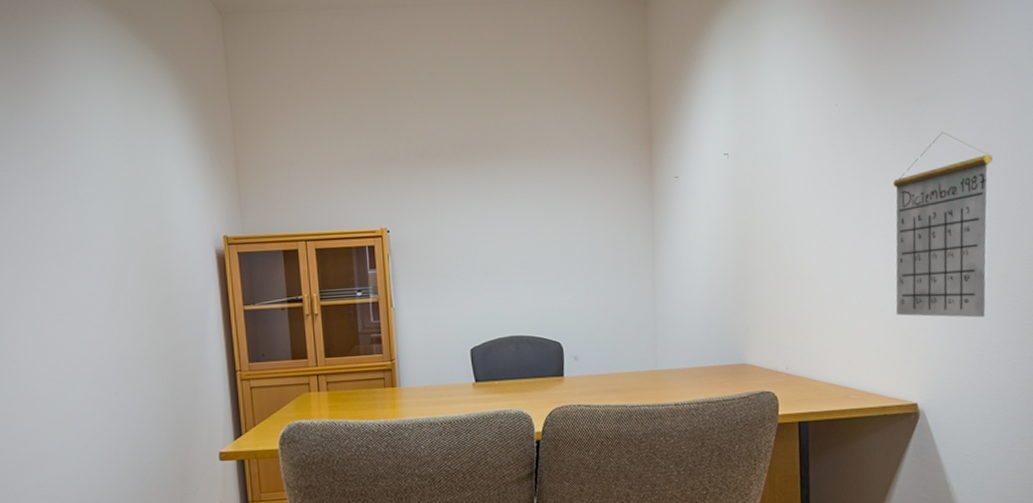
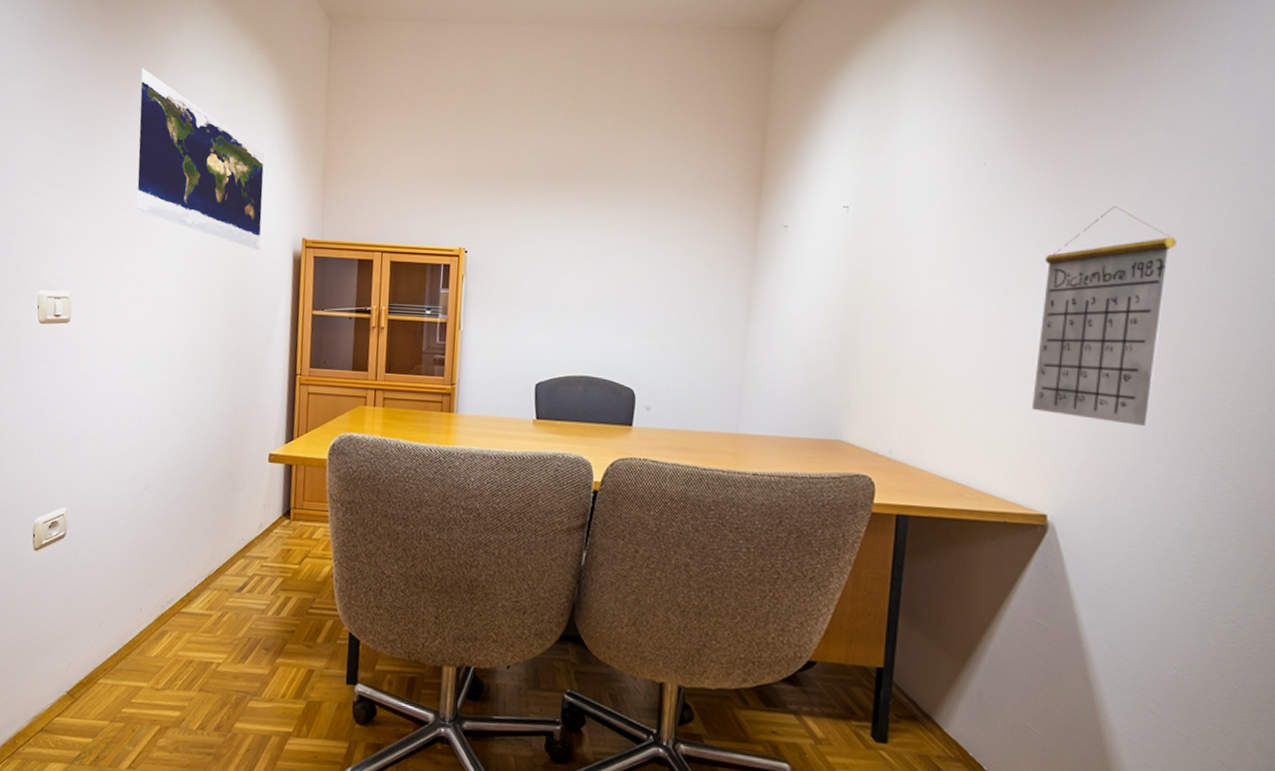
map: none [26,77,181,253] -> present [136,68,265,251]

